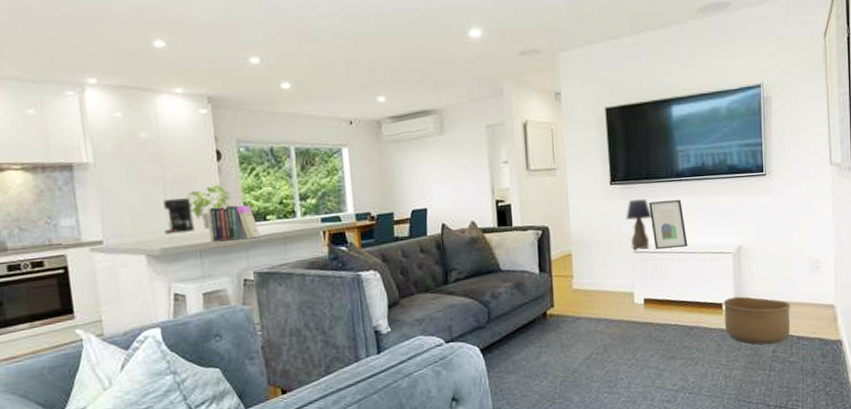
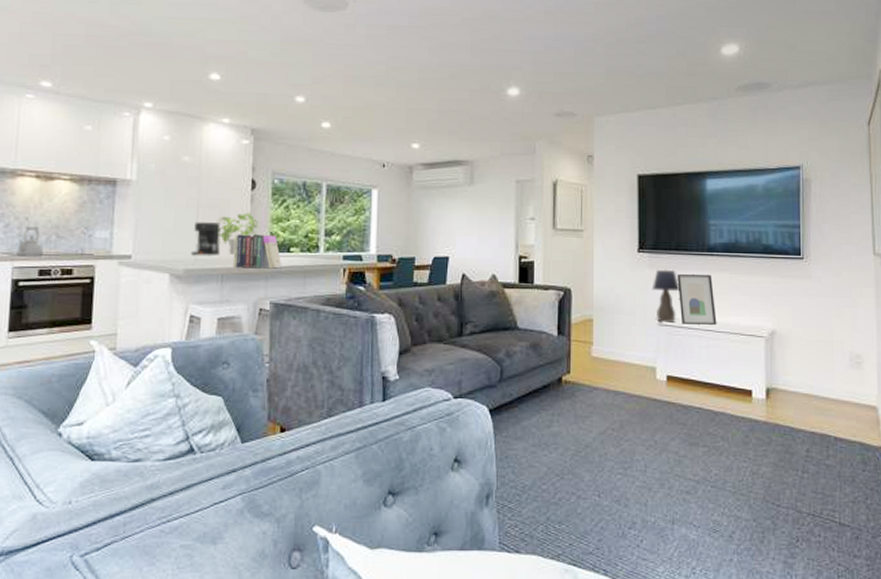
basket: present [723,296,791,345] -> none [753,385,828,442]

